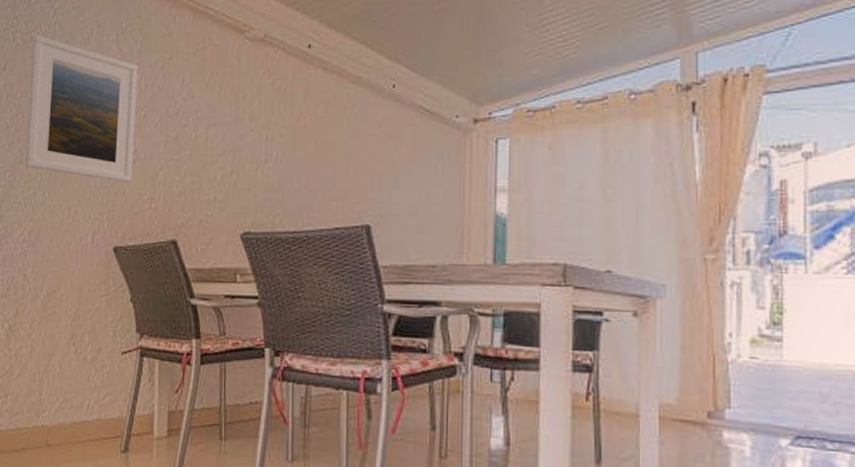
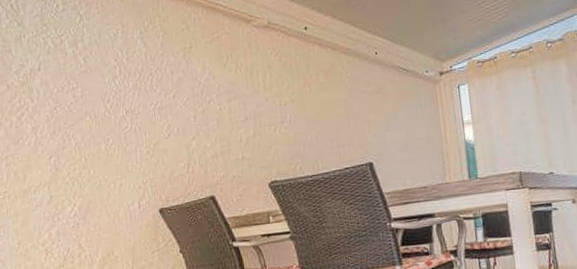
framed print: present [25,35,138,183] -> none [63,38,169,154]

